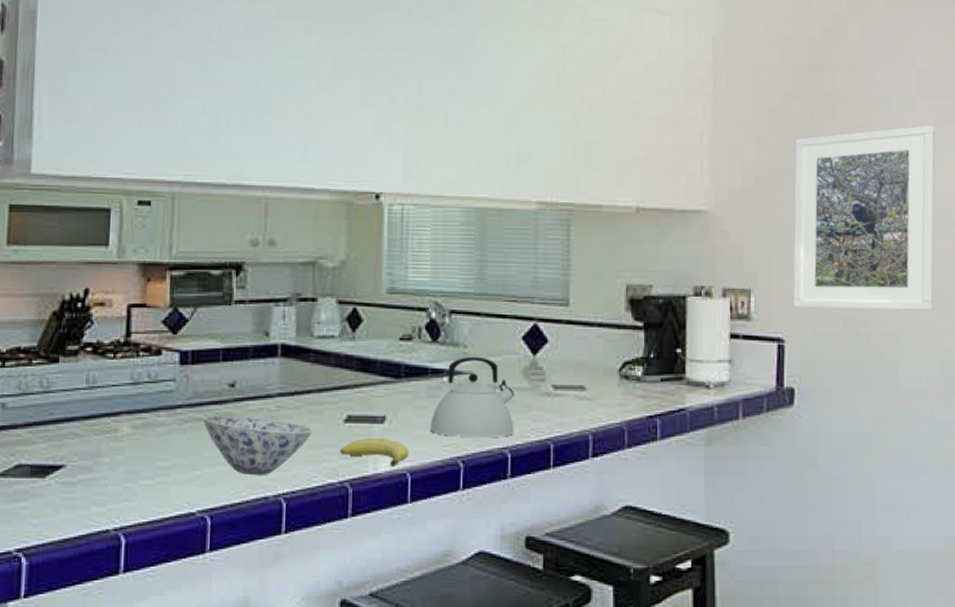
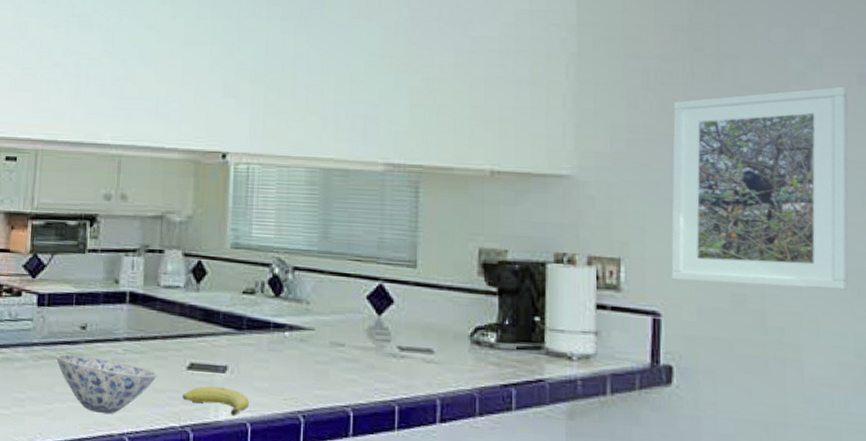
kettle: present [430,356,514,437] -> none [271,313,358,395]

